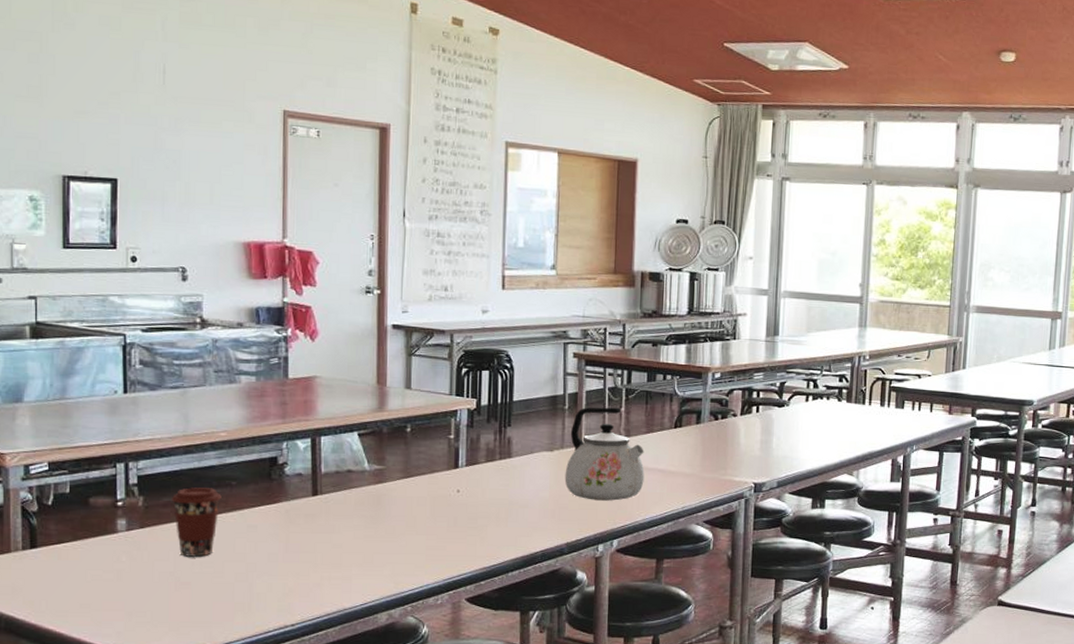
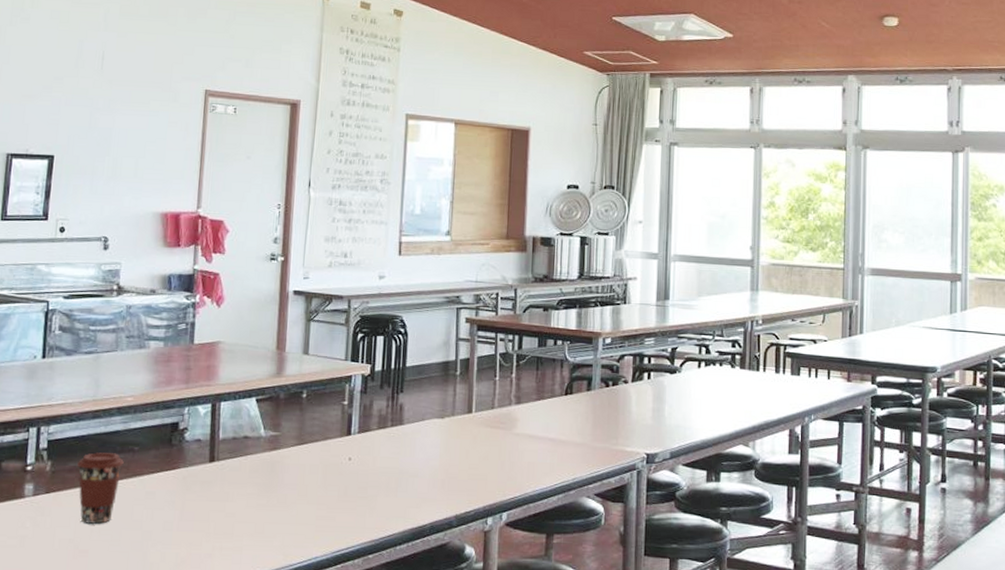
kettle: present [564,407,645,501] -> none [455,373,535,471]

